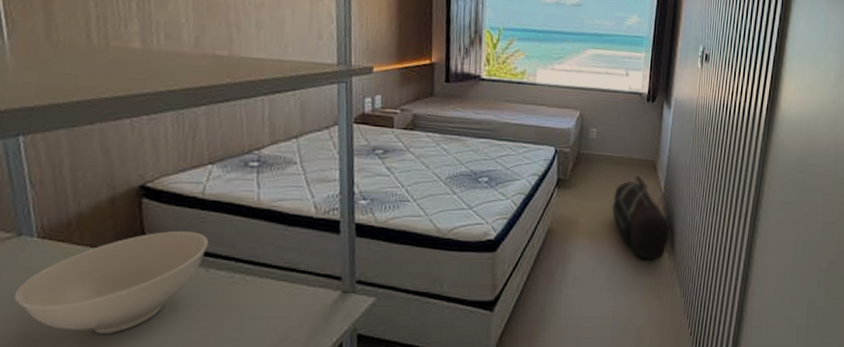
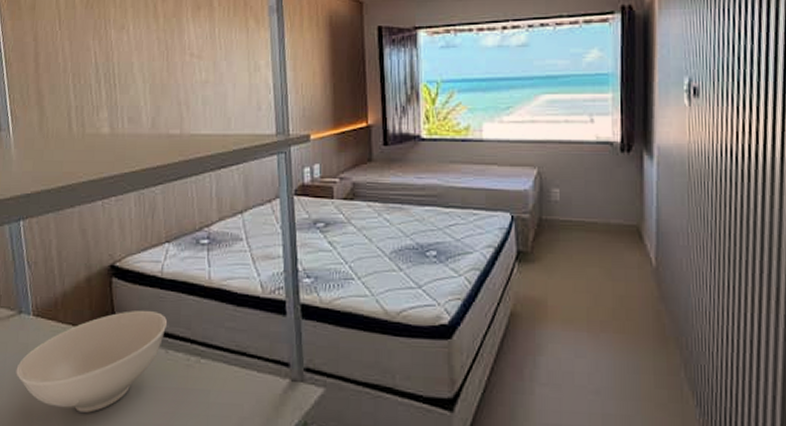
duffel bag: present [611,175,671,261] -> none [588,245,670,355]

